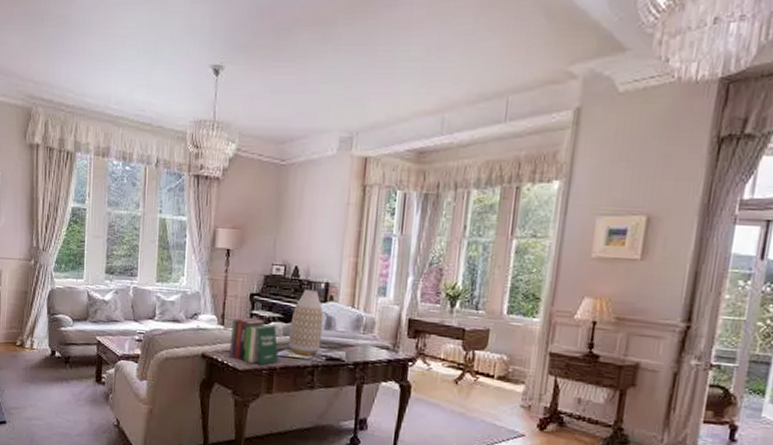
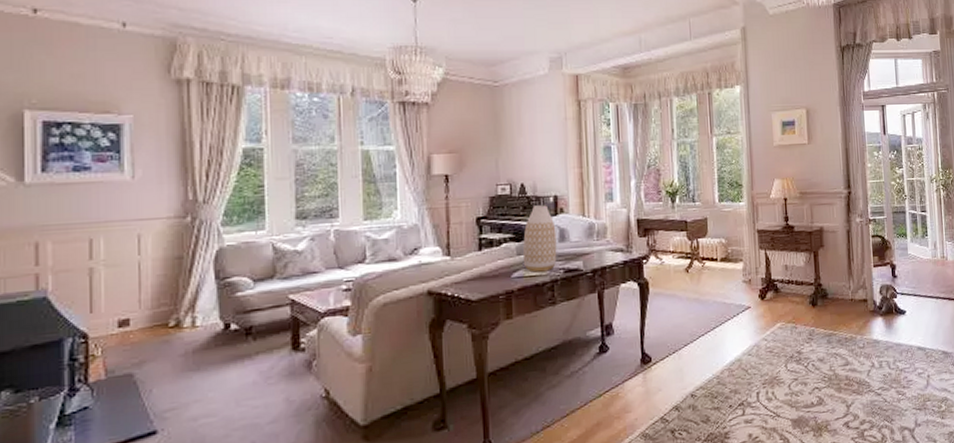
books: present [229,317,278,366] -> none [459,241,514,292]

